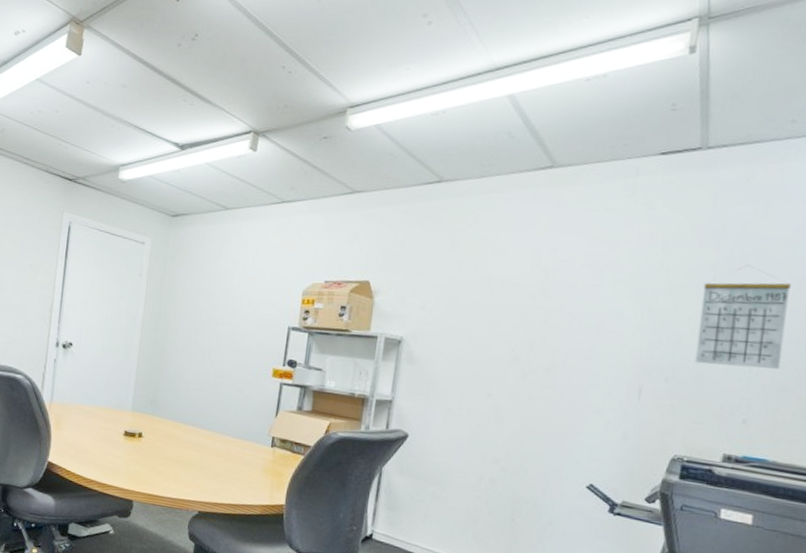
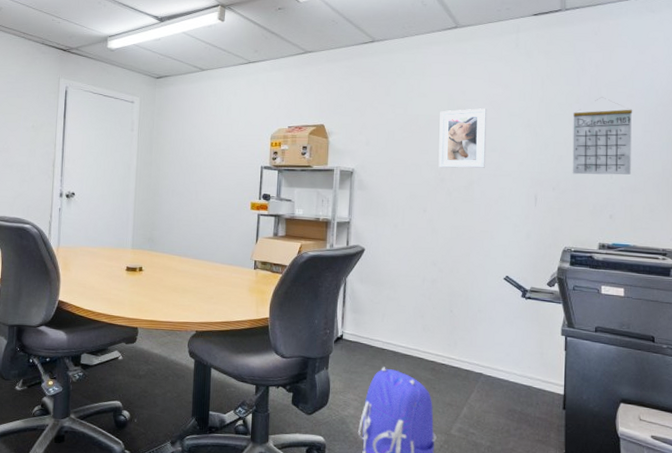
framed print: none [512,271,583,347] -> present [438,108,487,169]

